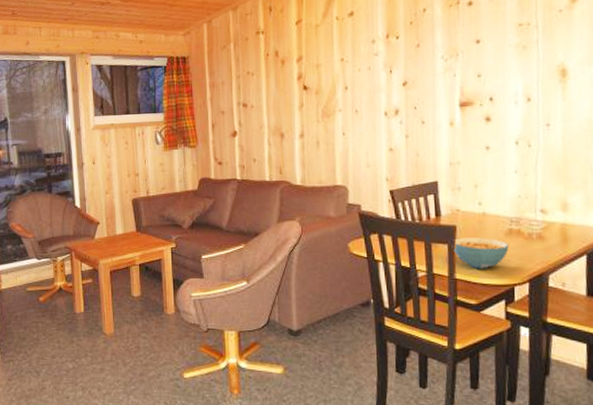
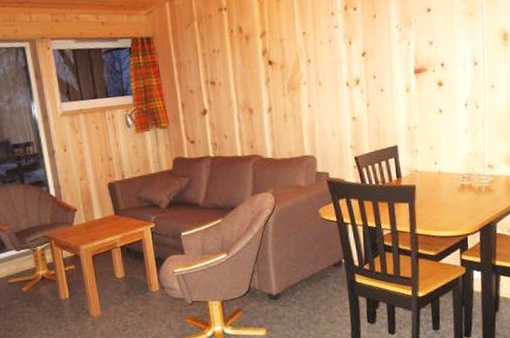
cereal bowl: present [452,238,509,269] -> none [412,194,462,223]

